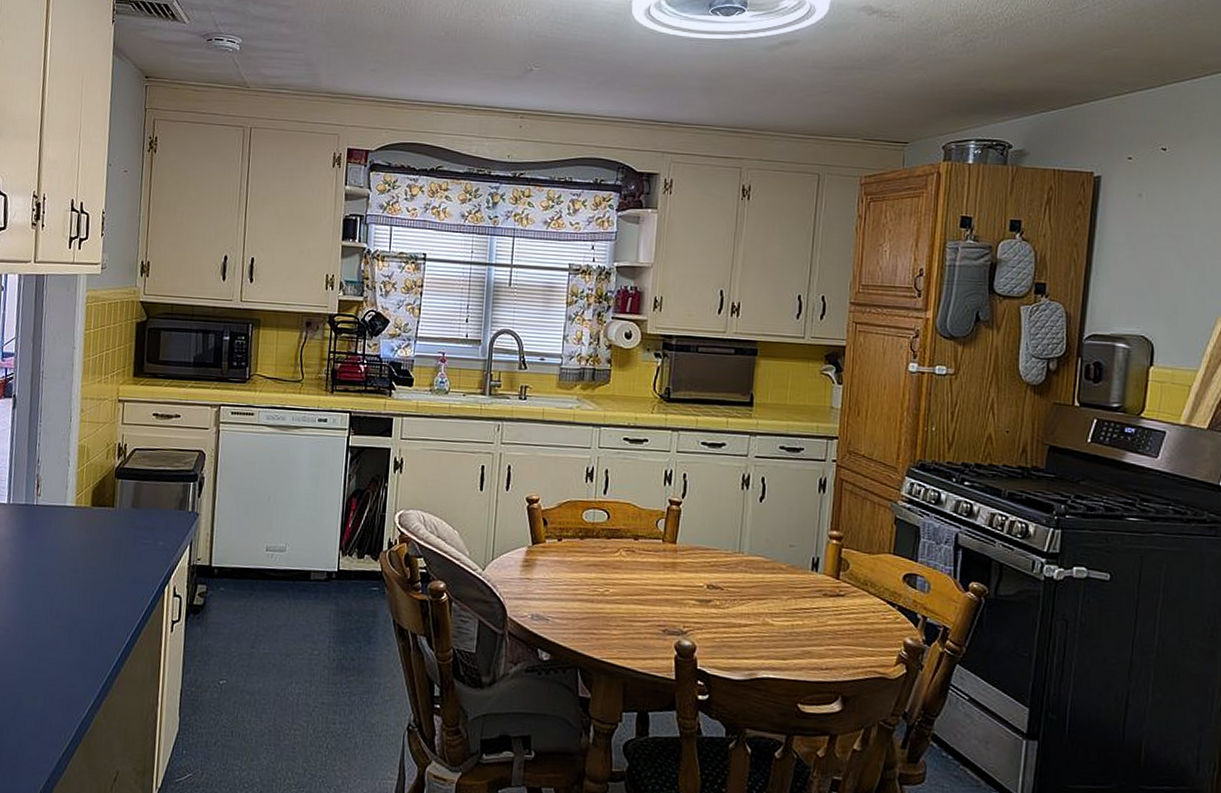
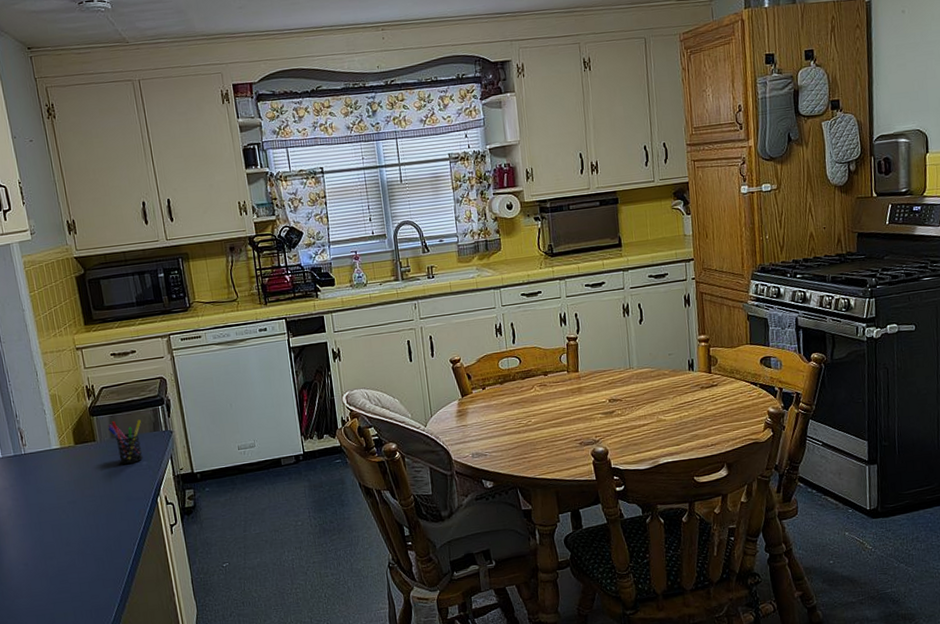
pen holder: none [131,488,168,541] -> present [108,419,143,464]

